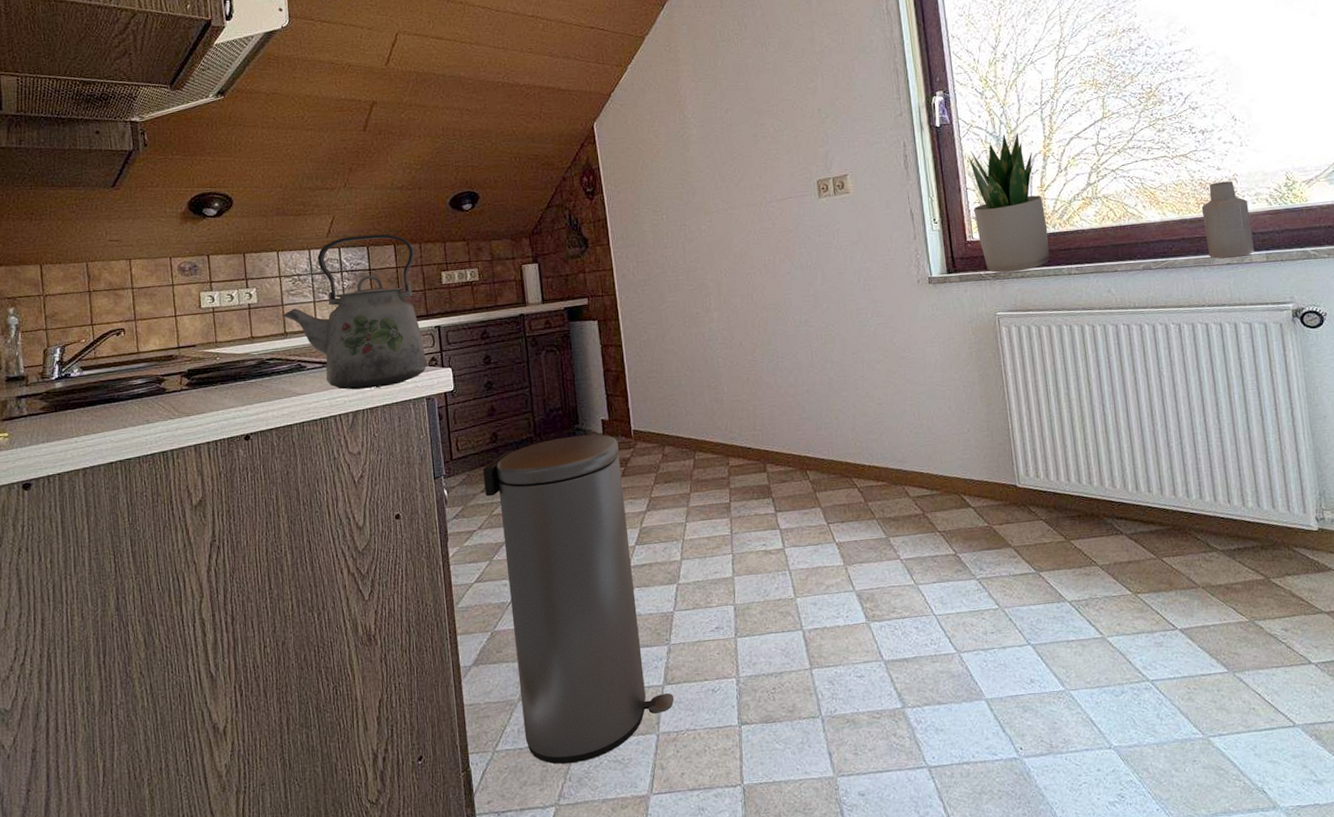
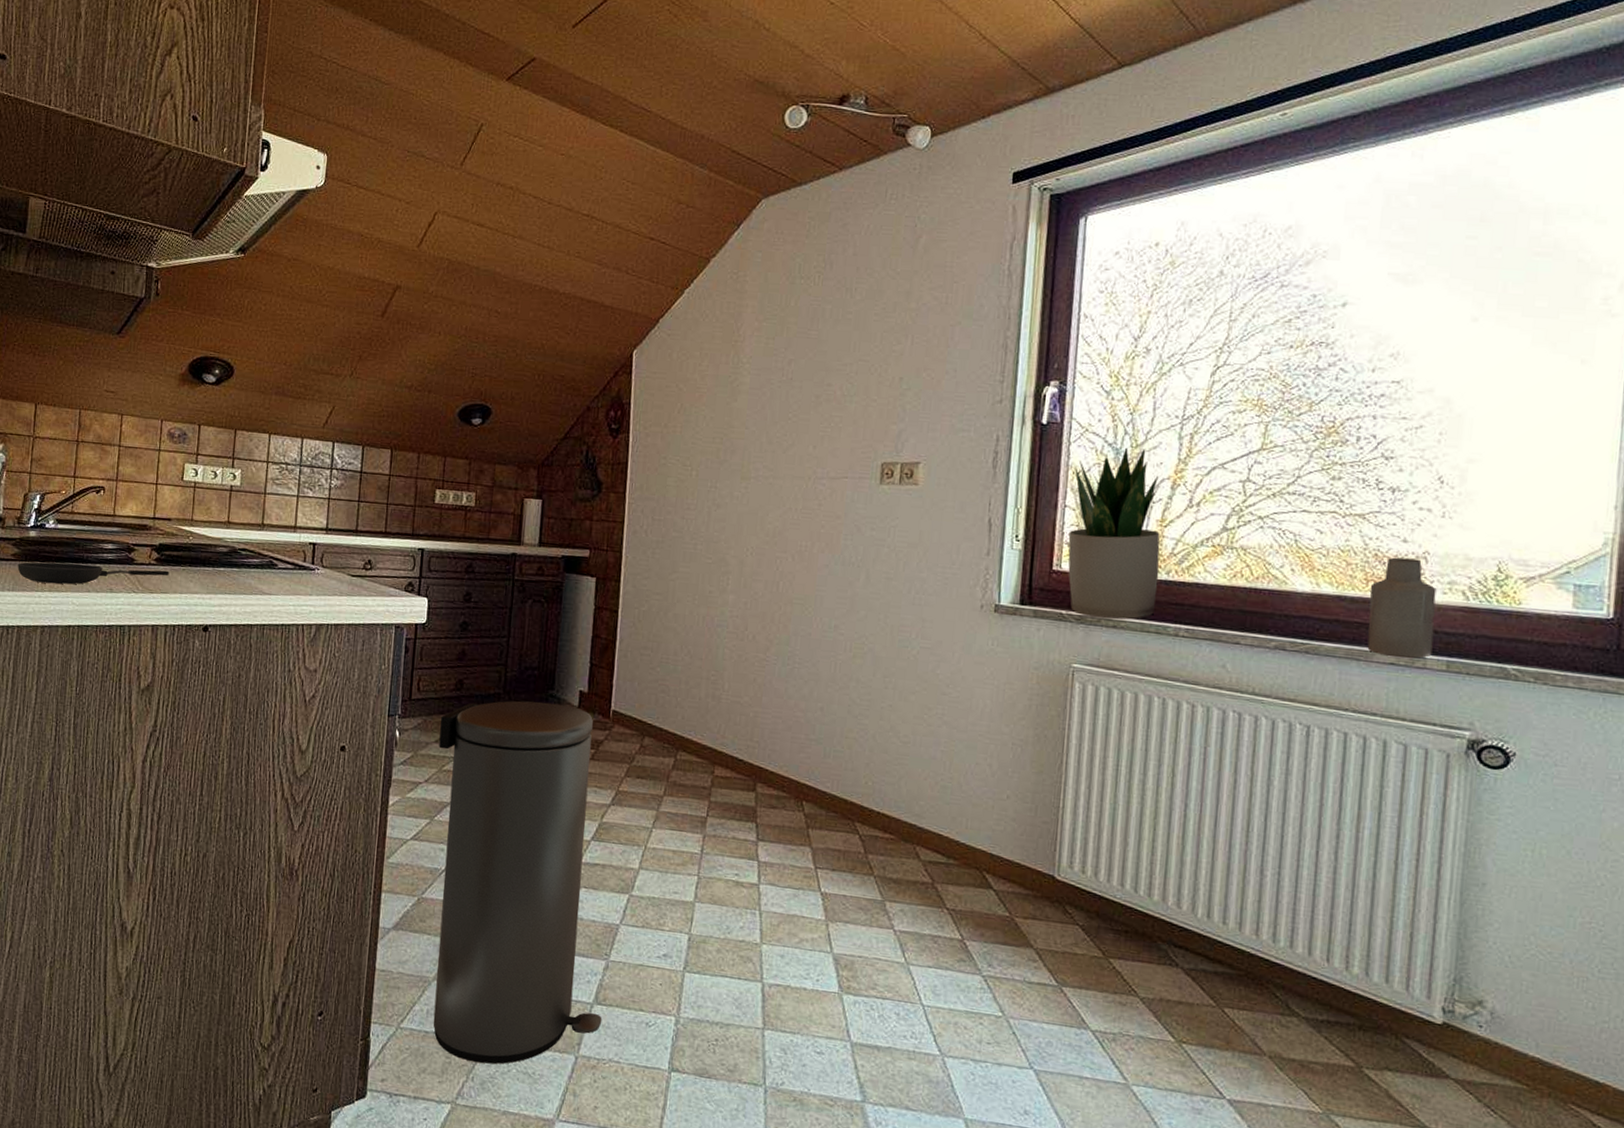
frying pan: none [48,392,203,430] -> present [17,562,169,585]
kettle: present [283,234,428,390] -> none [263,431,412,604]

